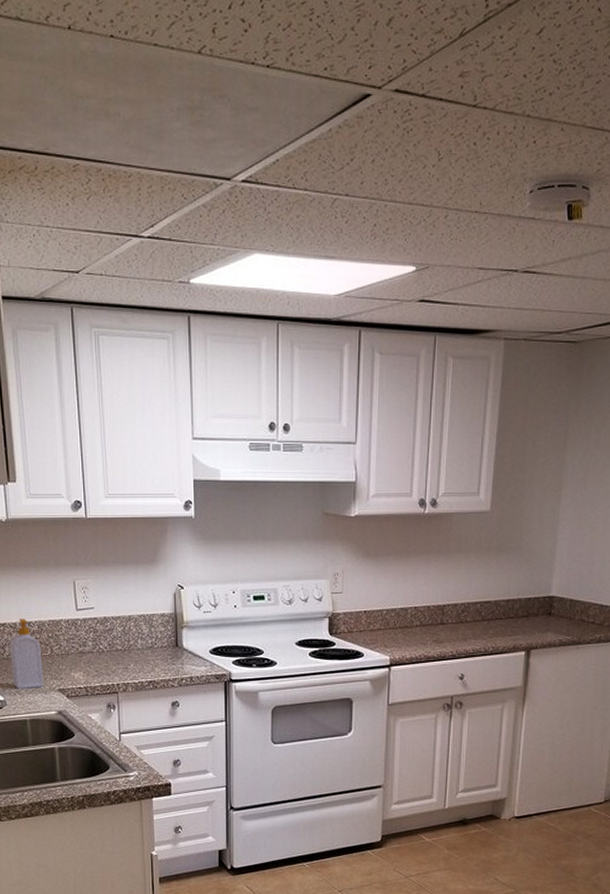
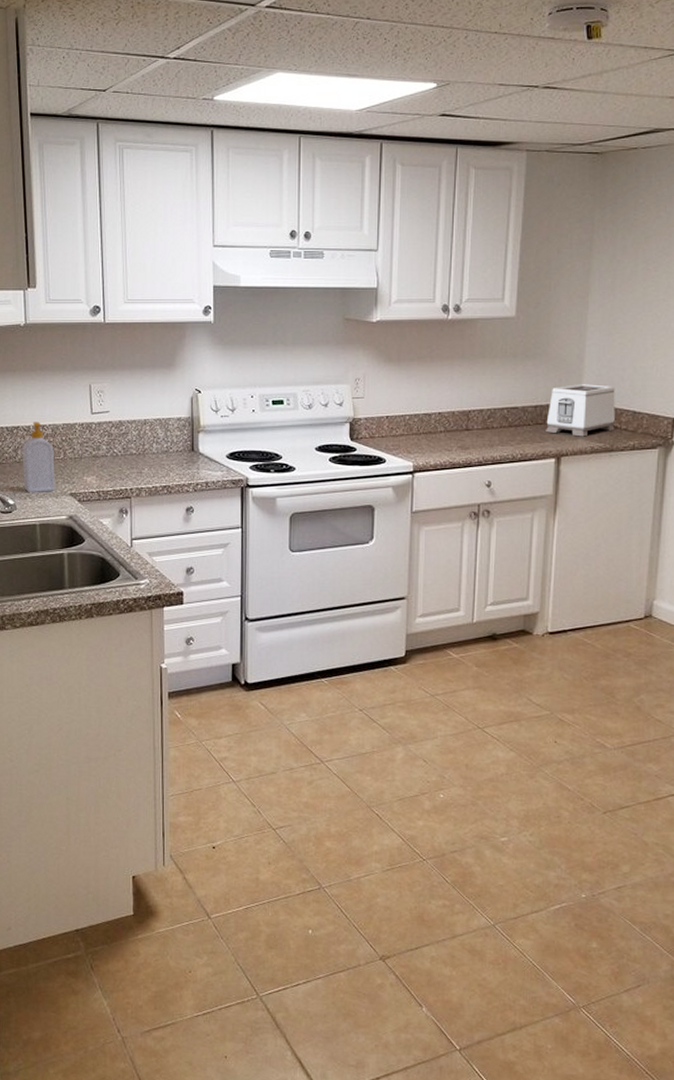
toaster: none [517,577,584,630] -> present [546,383,615,437]

